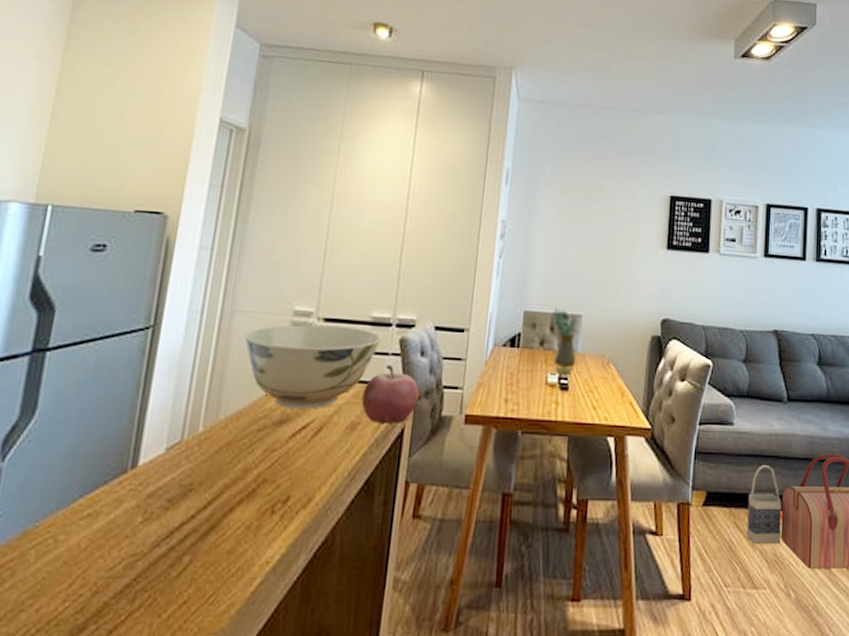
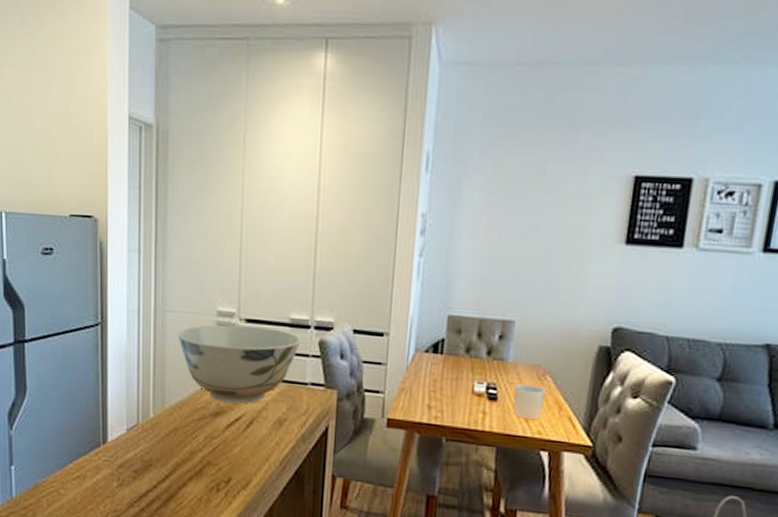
fruit: present [361,364,419,423] -> none [286,365,341,422]
vase: present [552,307,577,376] -> none [480,311,508,386]
mug: none [582,372,610,407] -> present [512,383,546,421]

